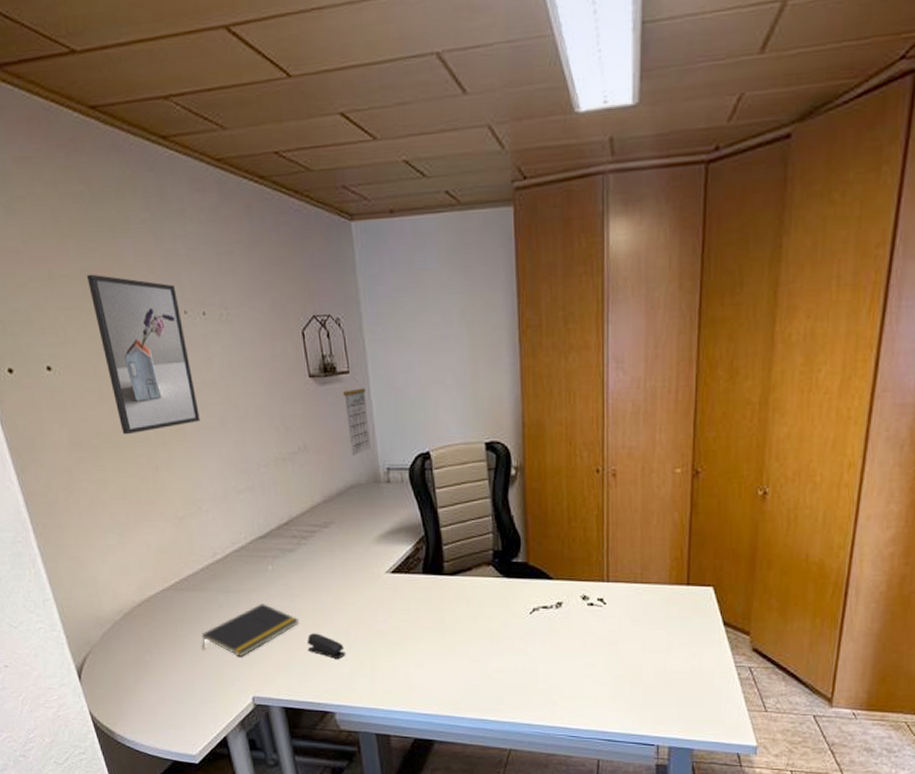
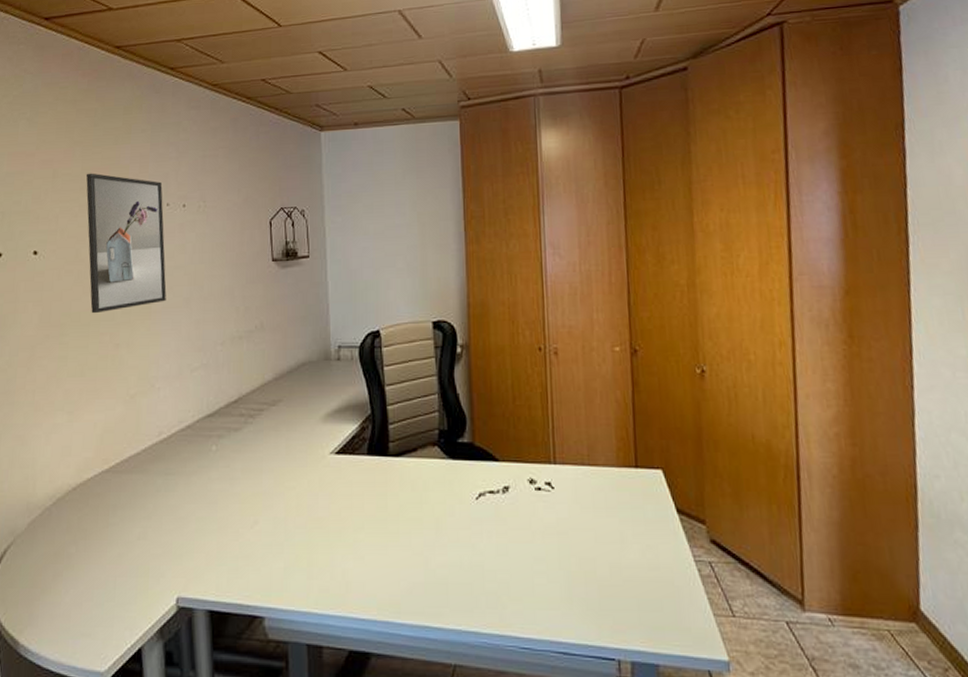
notepad: present [201,604,300,657] -> none [132,488,237,549]
stapler: present [306,633,345,659] -> none [242,521,281,551]
calendar: present [342,376,370,456] -> none [301,260,324,334]

